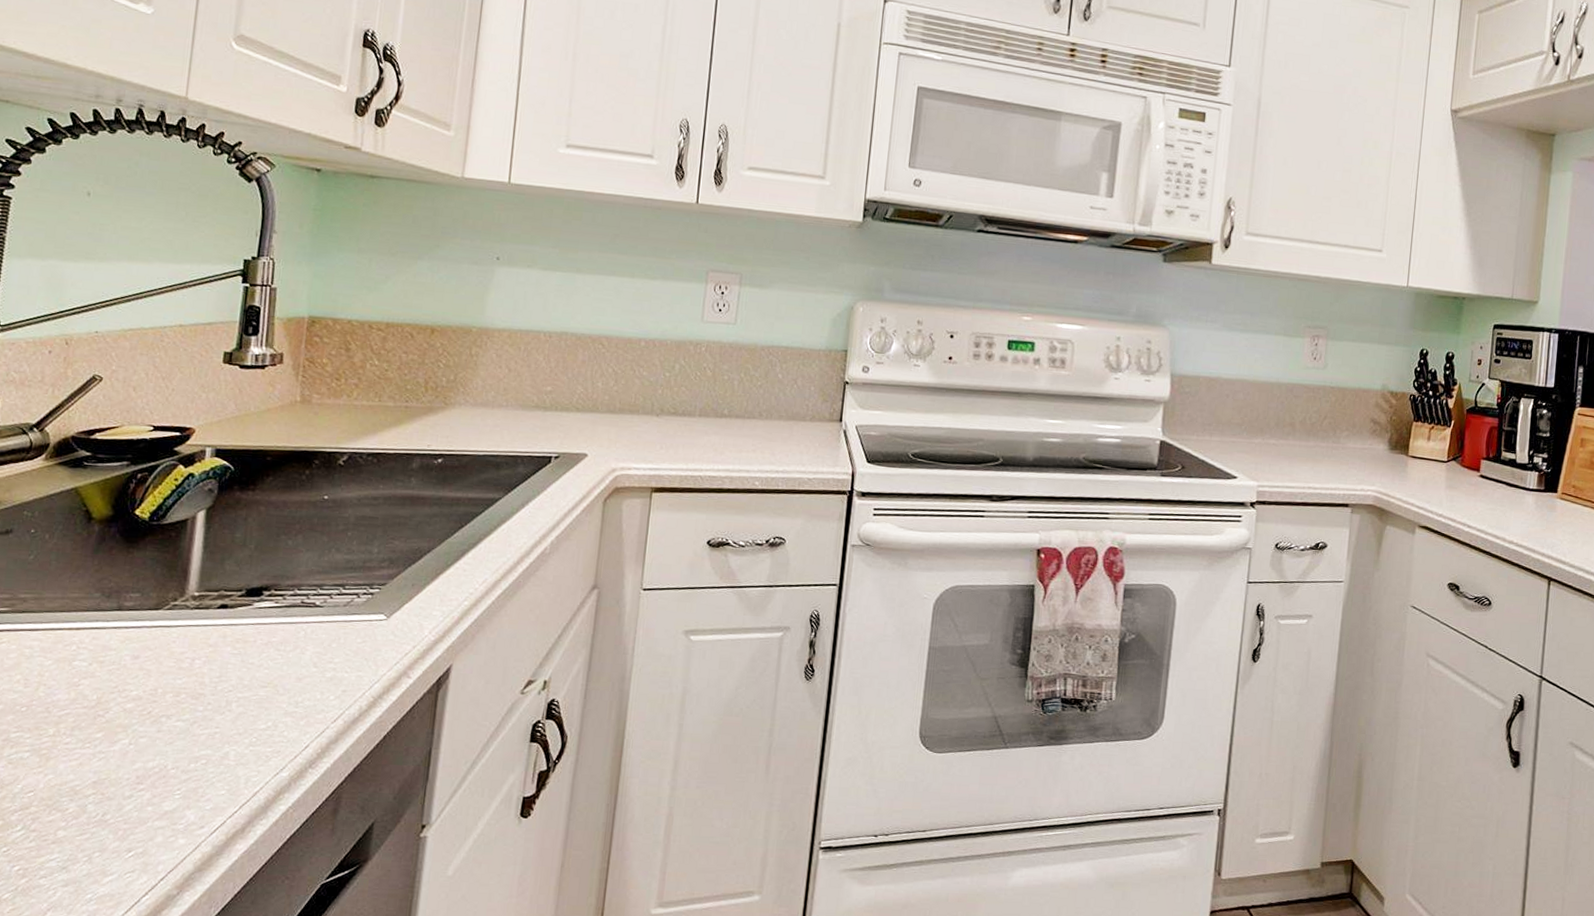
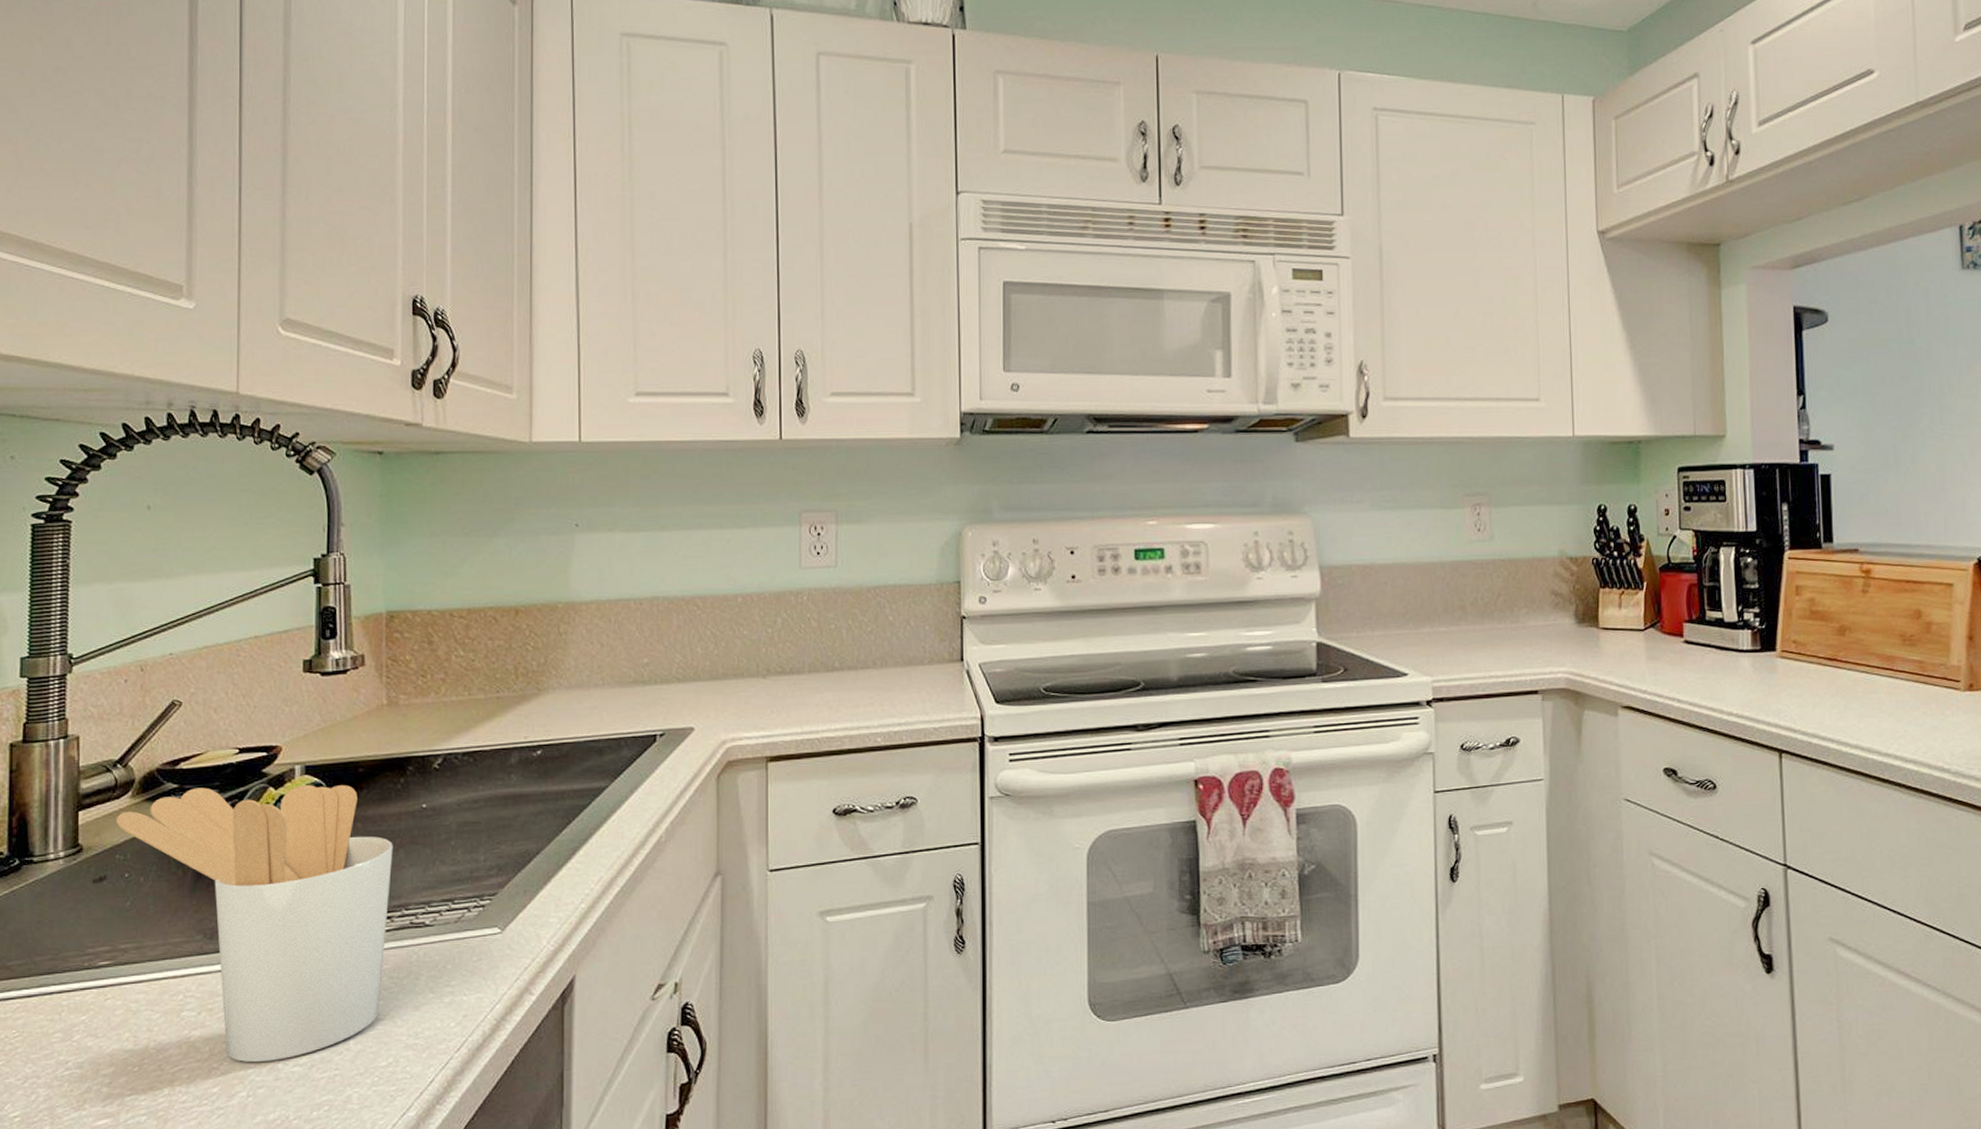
utensil holder: none [27,458,293,715] -> present [115,785,393,1063]

